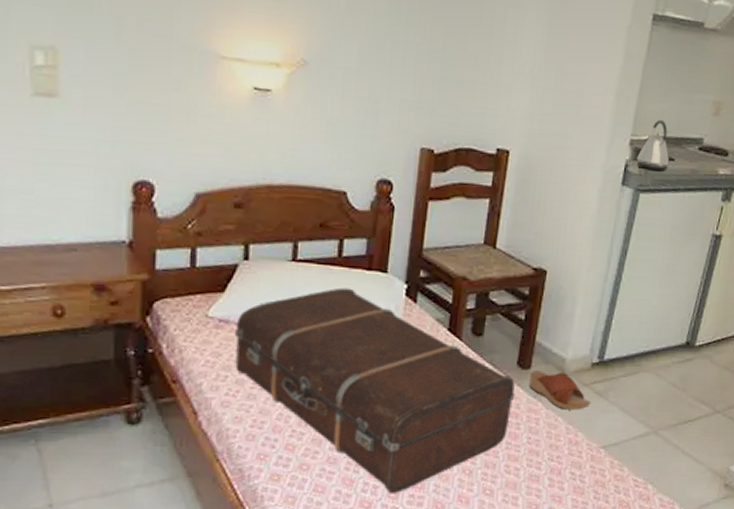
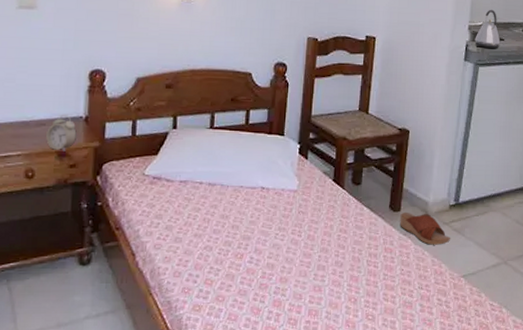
alarm clock: none [78,238,118,285] -> present [46,115,77,151]
suitcase: present [234,287,515,494] -> none [165,148,389,321]

